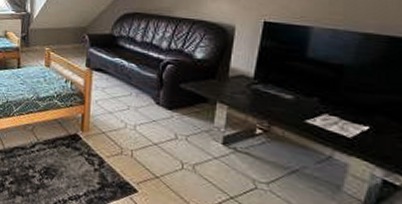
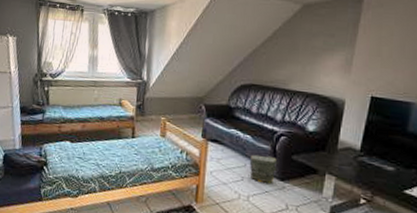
bag: none [135,83,165,112] -> present [249,154,278,183]

